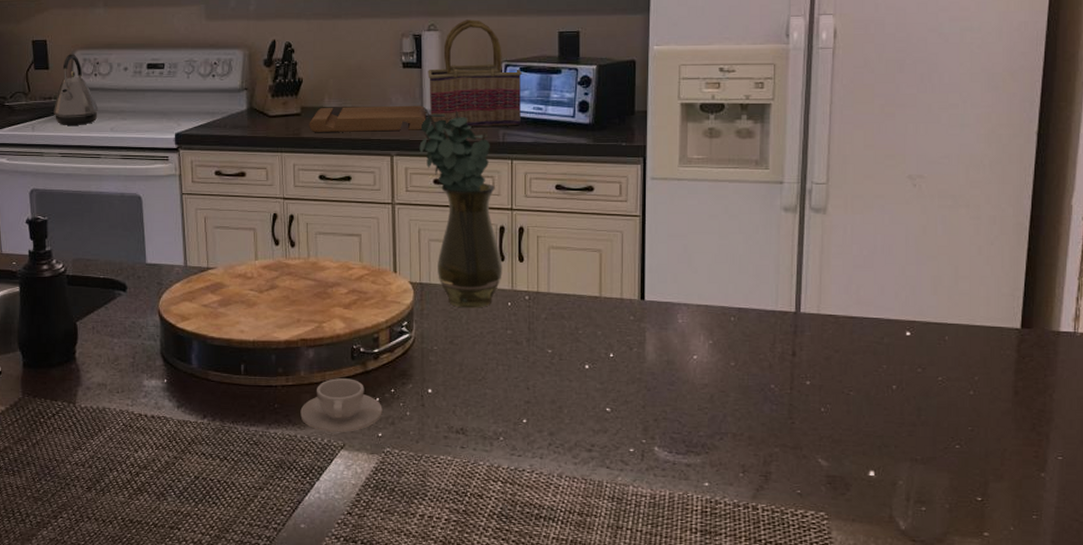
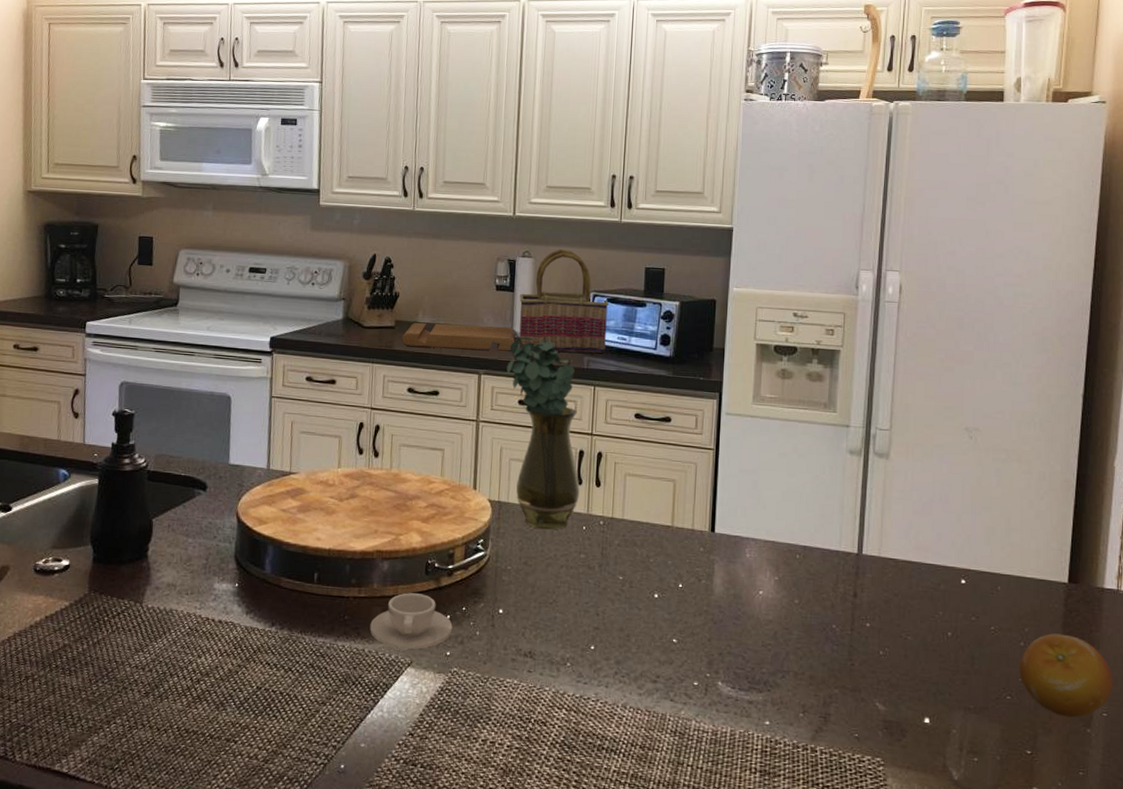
kettle: present [54,54,99,125] -> none [152,252,198,322]
fruit: none [969,380,1070,463] -> present [1019,633,1114,718]

